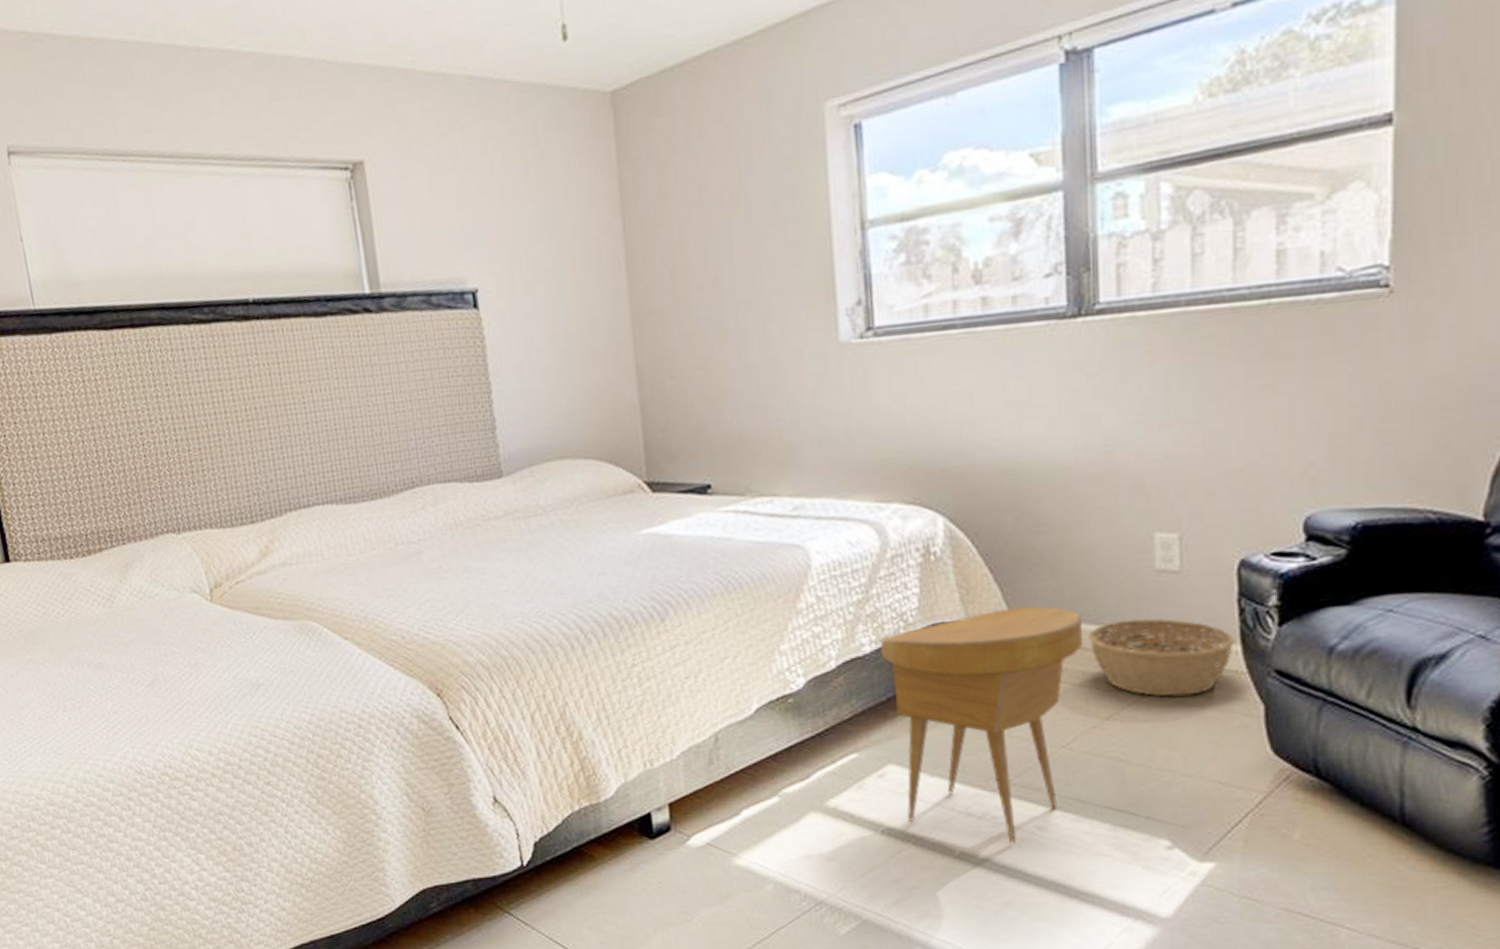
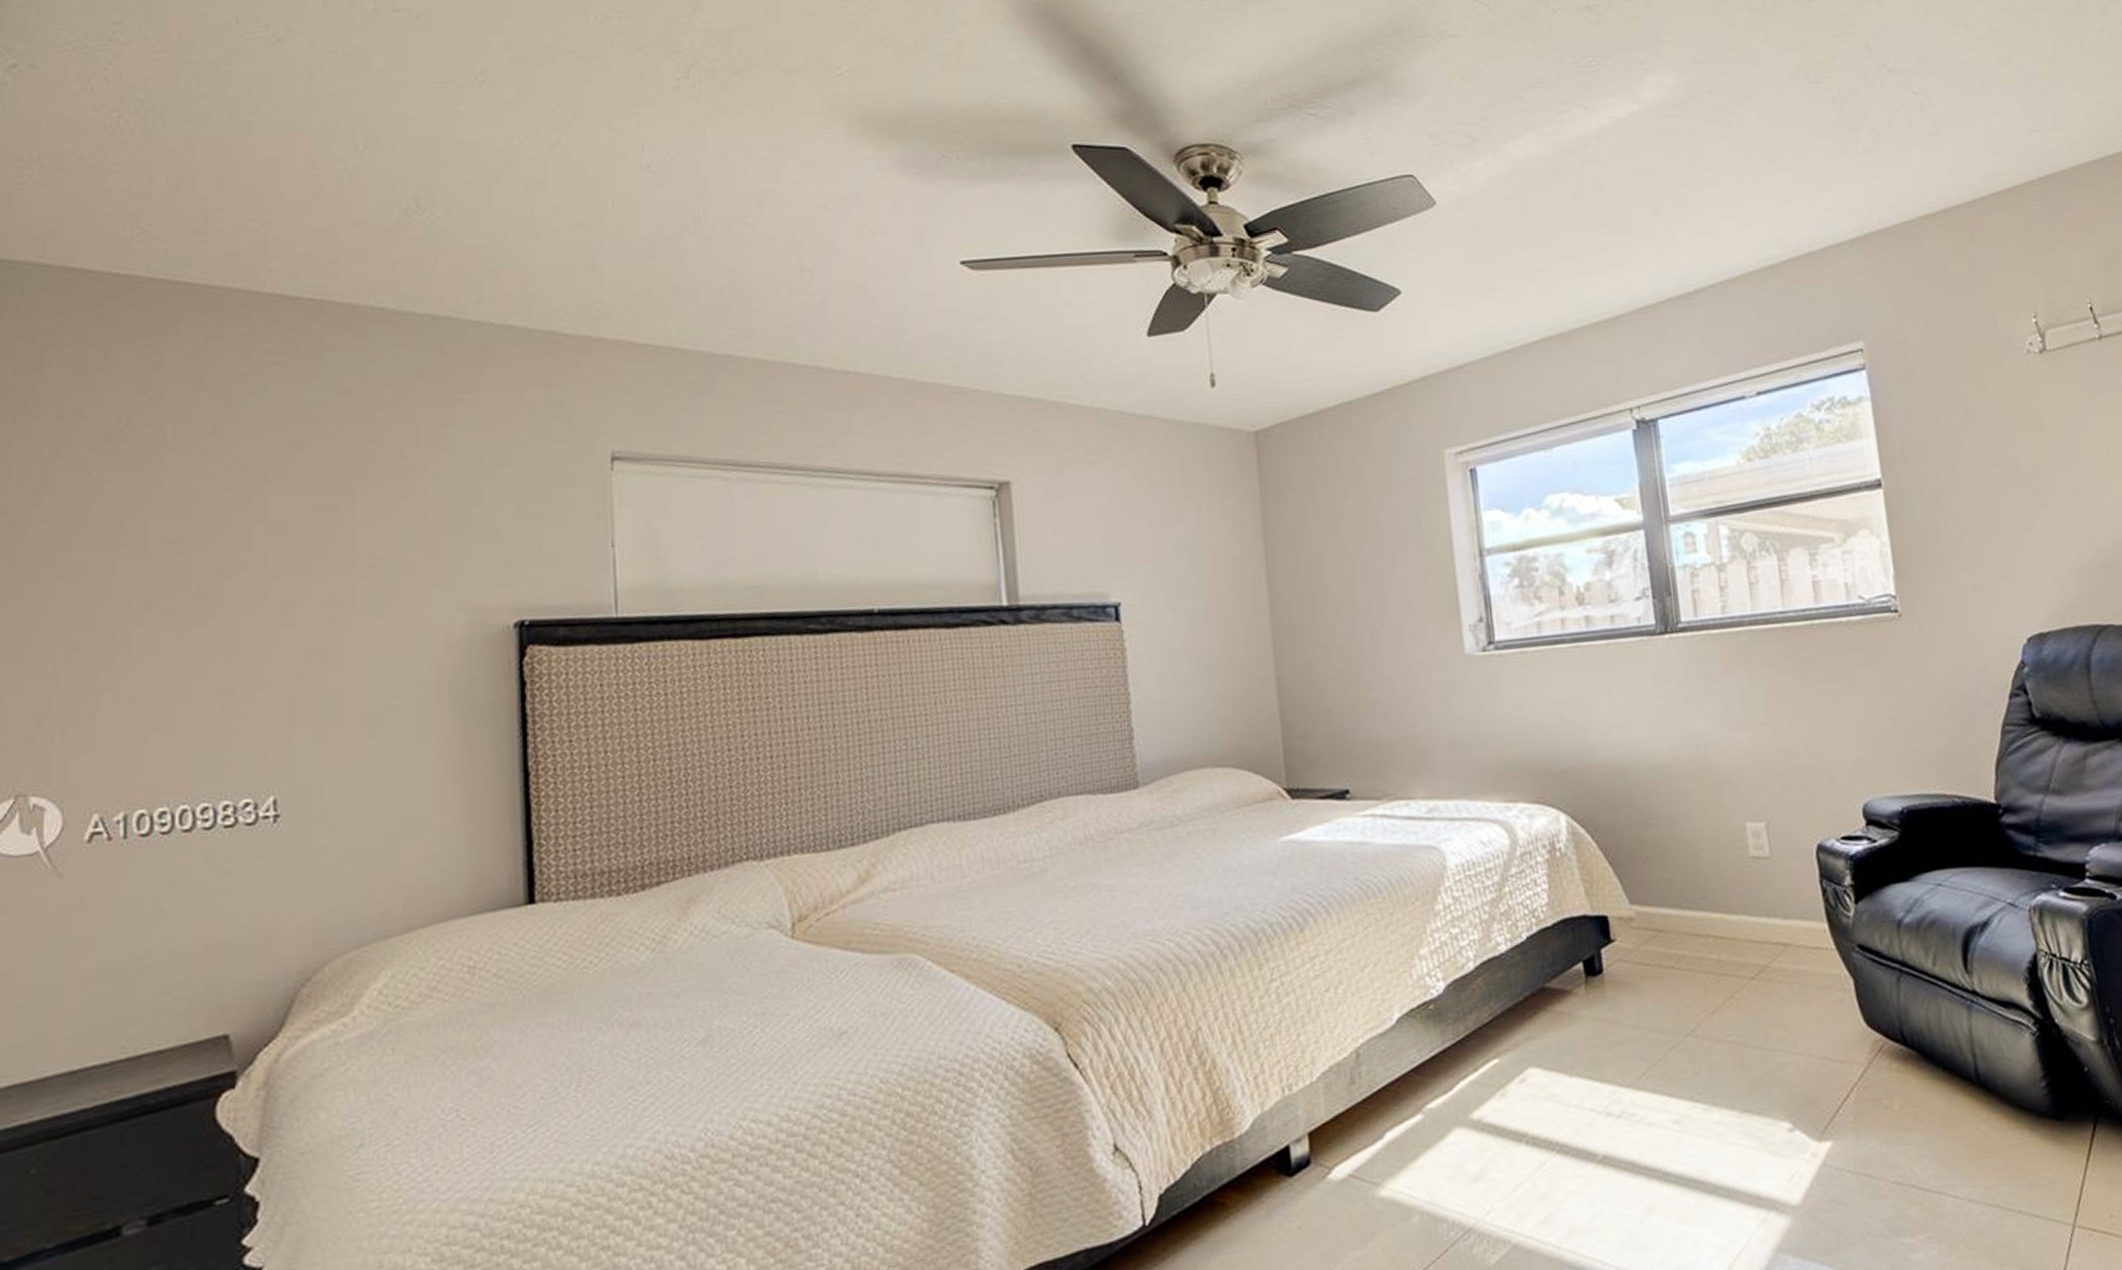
side table: present [880,606,1082,844] -> none [1514,896,1696,1142]
basket: present [1087,617,1235,697] -> none [1699,901,1823,978]

